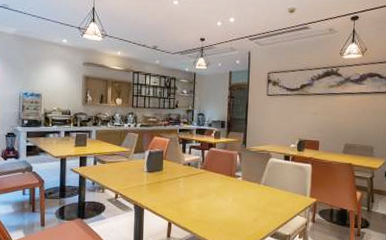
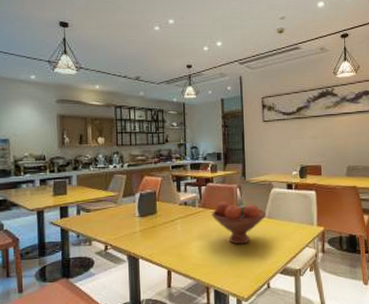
fruit bowl: none [211,165,263,207] -> present [211,201,267,245]

